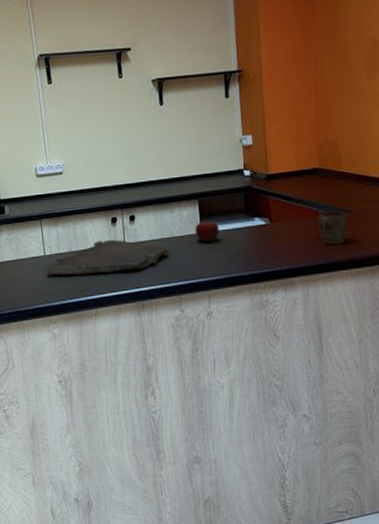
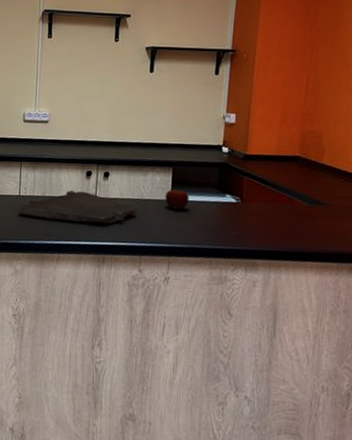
mug: present [317,210,348,245] -> none [289,199,321,235]

